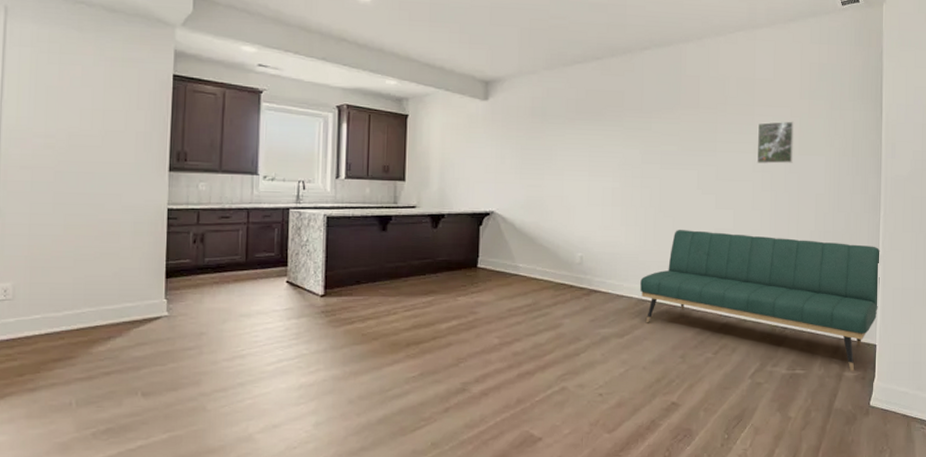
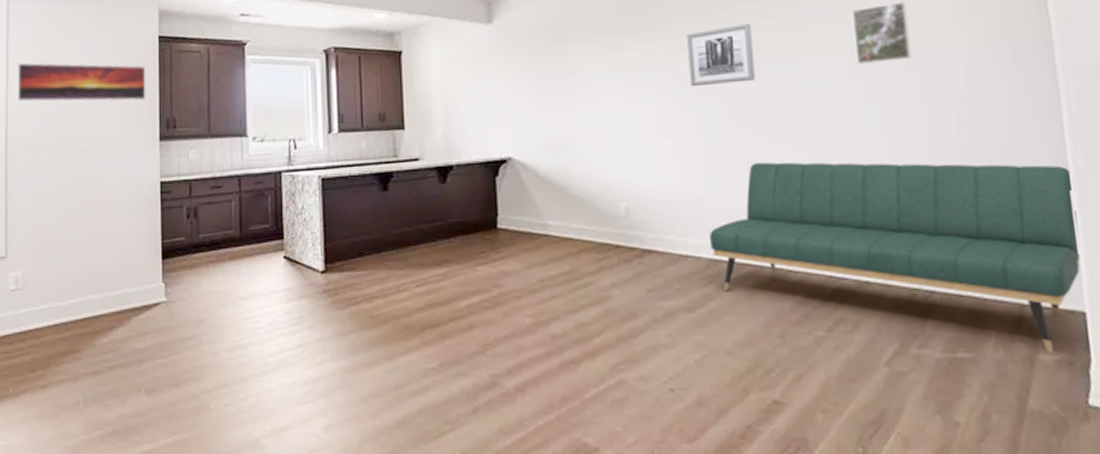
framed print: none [13,83,158,133] -> present [17,63,146,102]
wall art: none [639,124,687,169] -> present [687,24,756,87]

